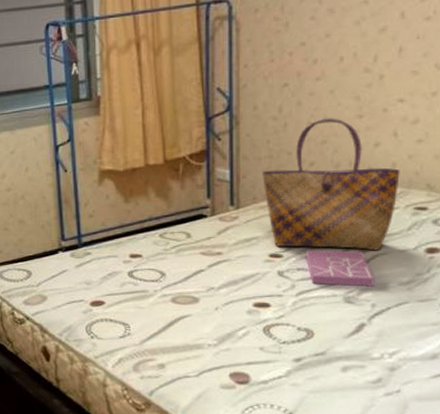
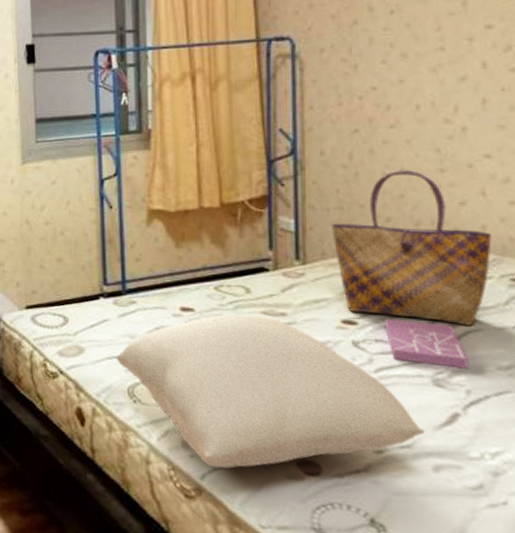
pillow: none [74,256,336,385] -> present [116,314,425,469]

